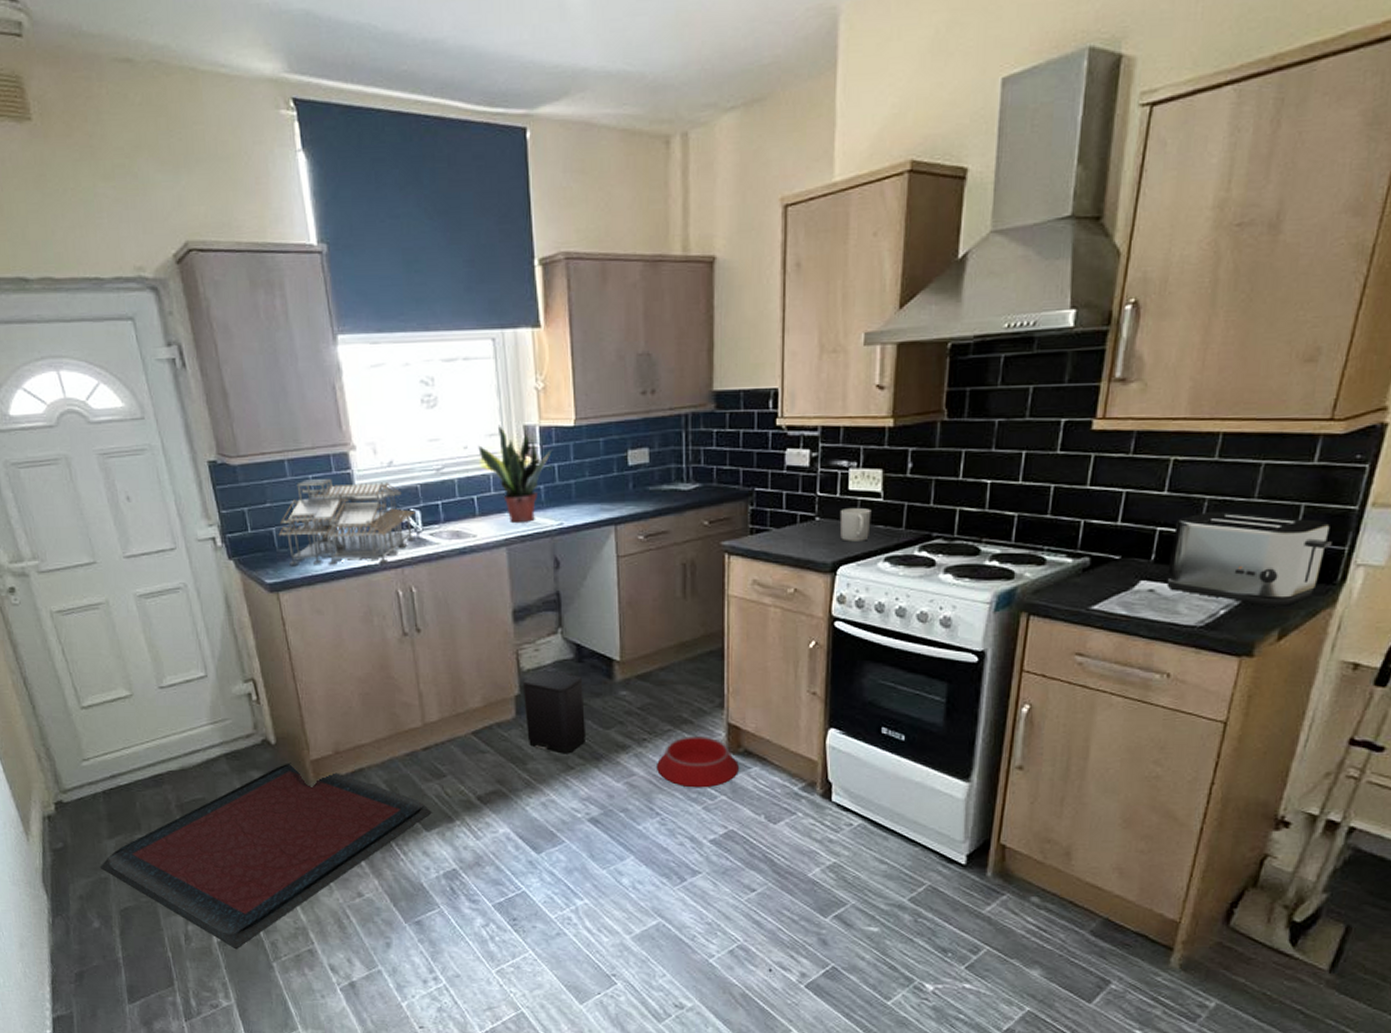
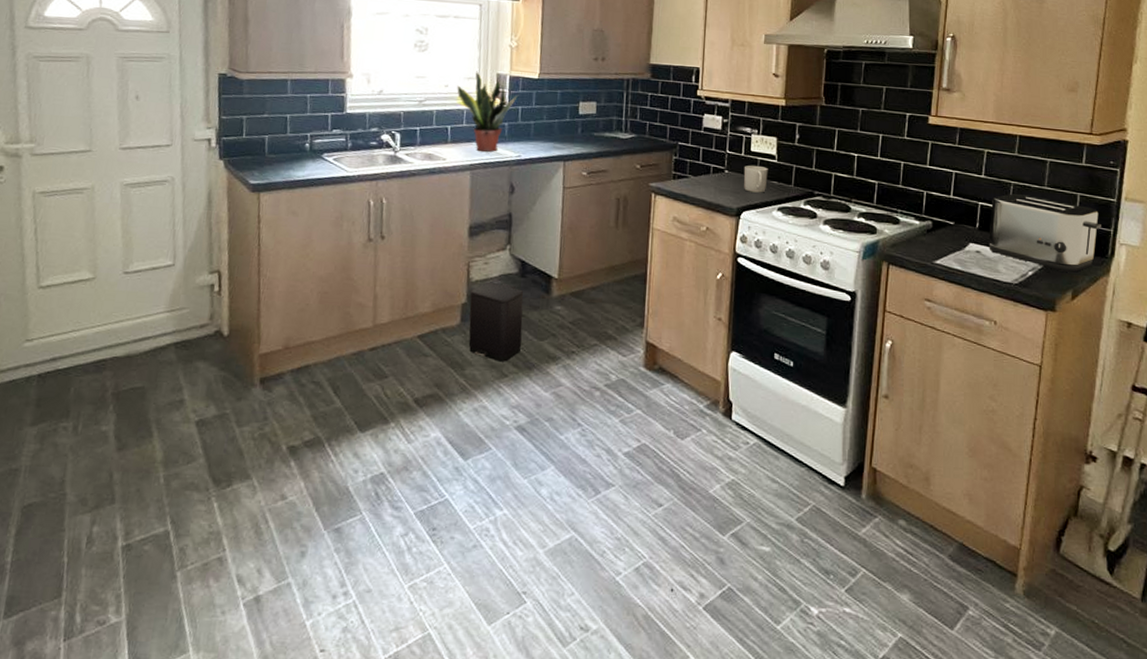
doormat: present [99,762,432,949] -> none [13,355,369,554]
dish rack: present [278,478,417,566] -> none [270,98,397,177]
pet bowl: present [657,735,739,788] -> none [582,351,654,401]

